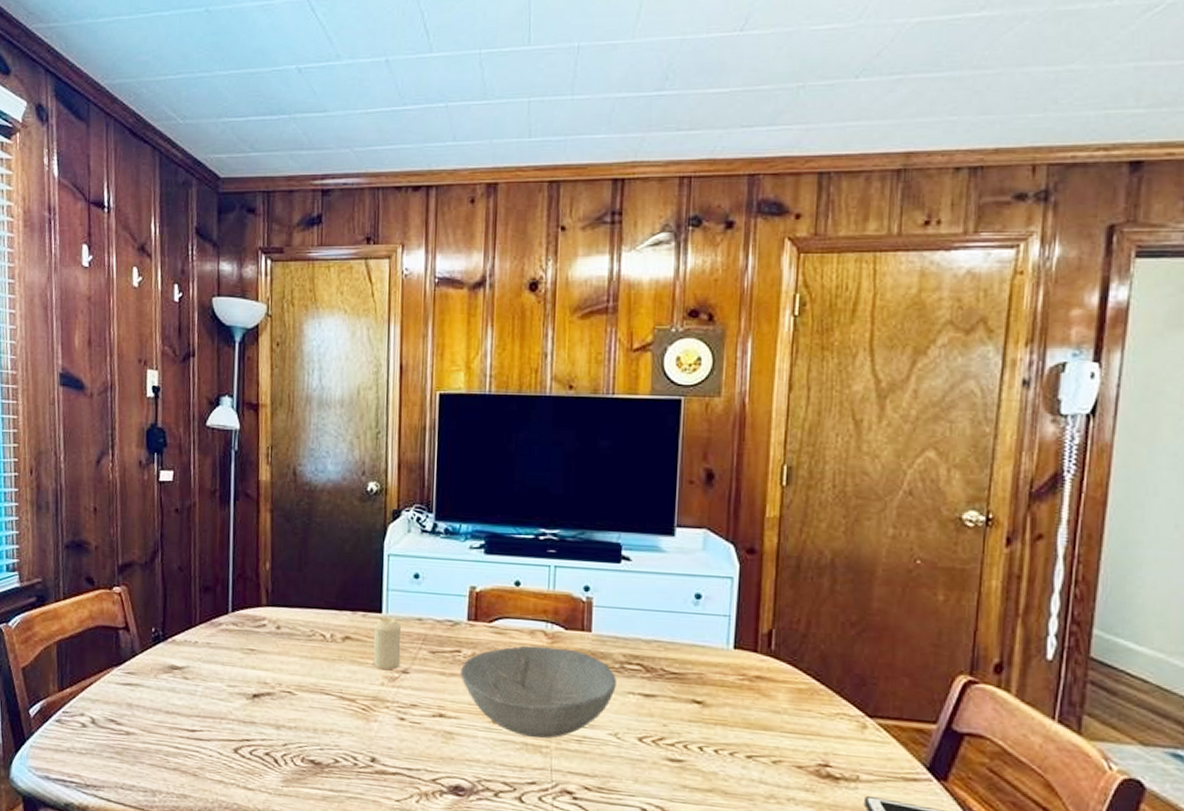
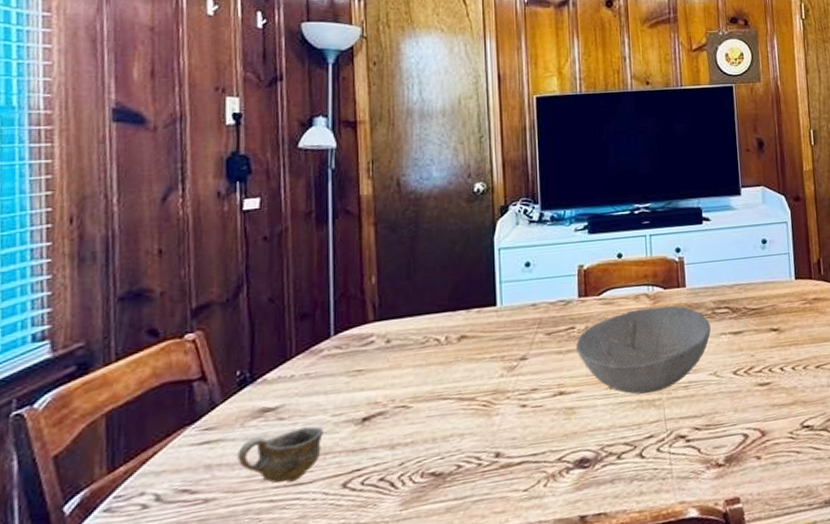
cup: none [151,689,220,736] -> present [237,426,323,484]
candle: present [373,617,401,671] -> none [489,308,518,362]

